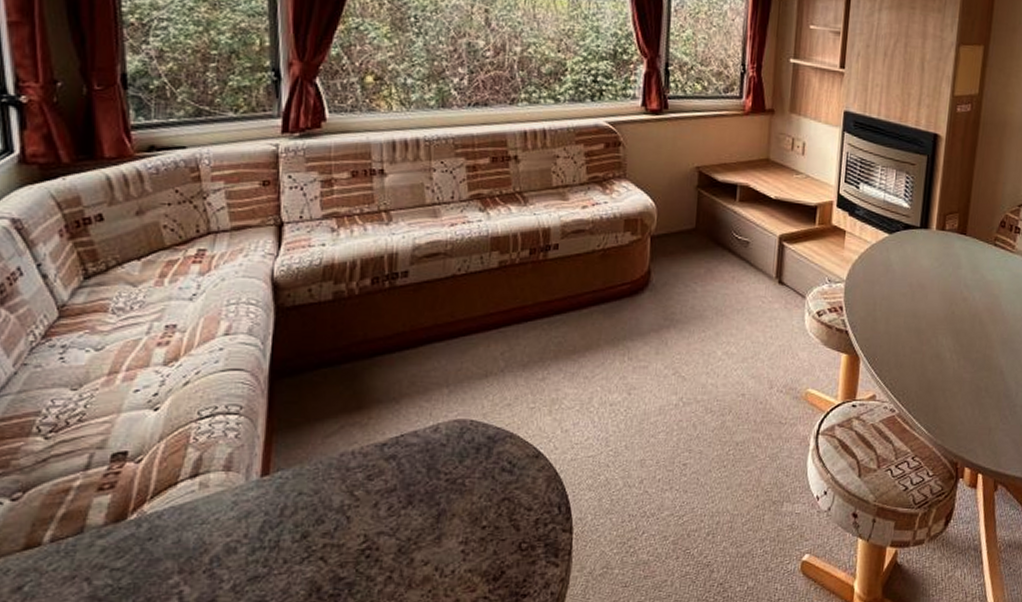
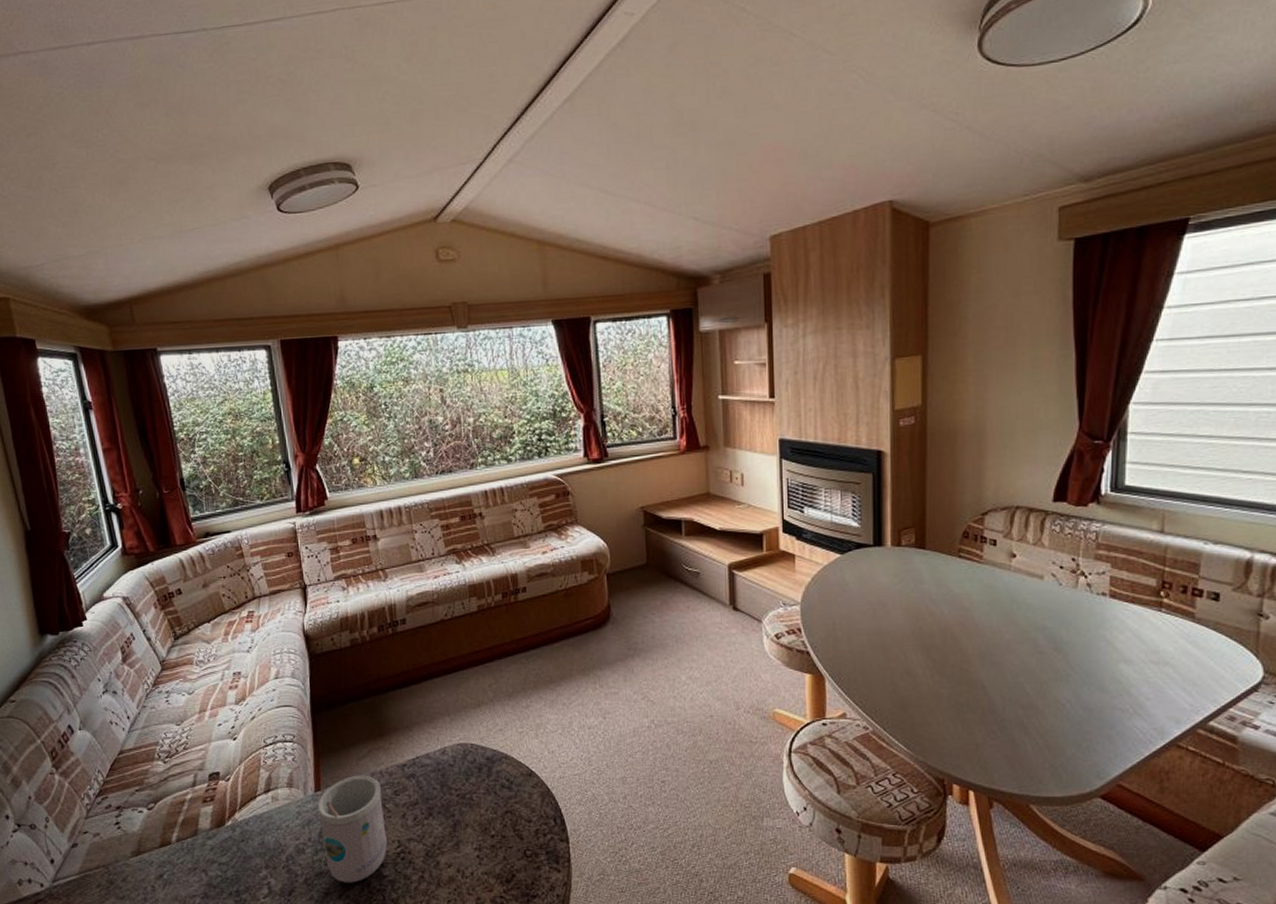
mug: none [261,456,352,588] -> present [317,775,387,883]

